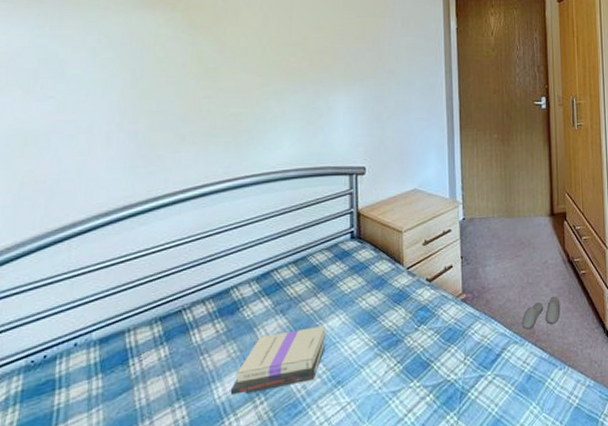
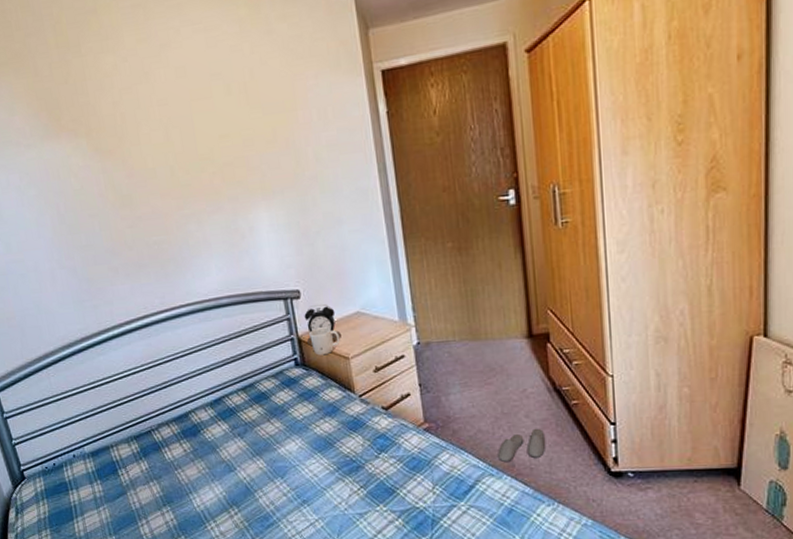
books: present [230,325,327,395] -> none [206,448,286,505]
alarm clock: none [366,180,397,220] -> present [304,303,341,347]
mug: none [368,201,396,229] -> present [309,326,340,356]

